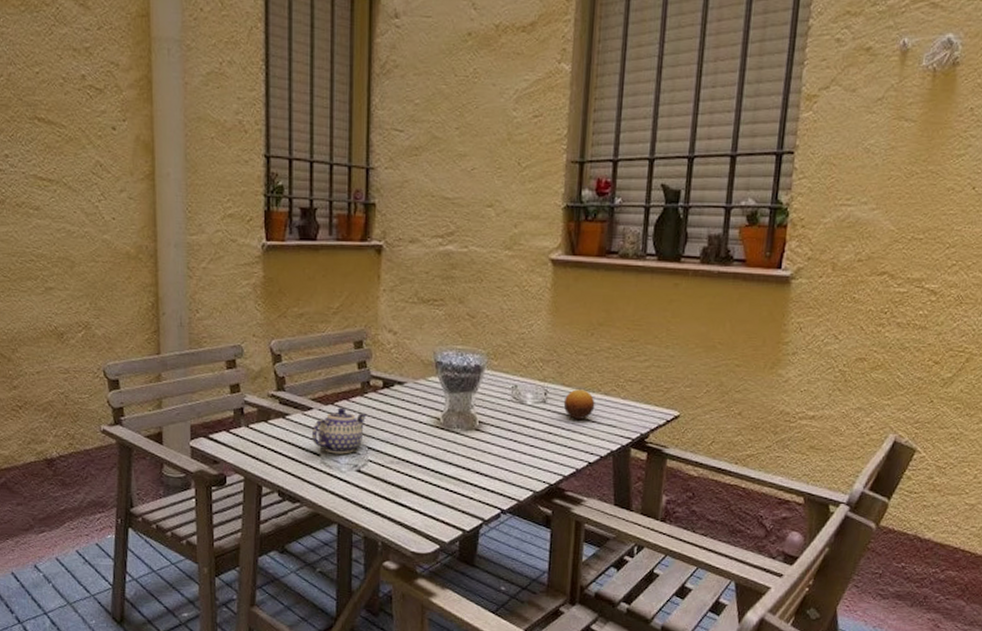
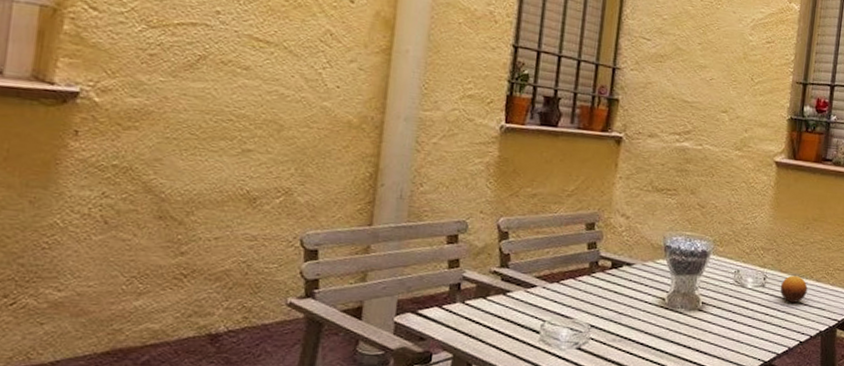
teapot: present [312,407,367,454] -> none [533,286,593,332]

